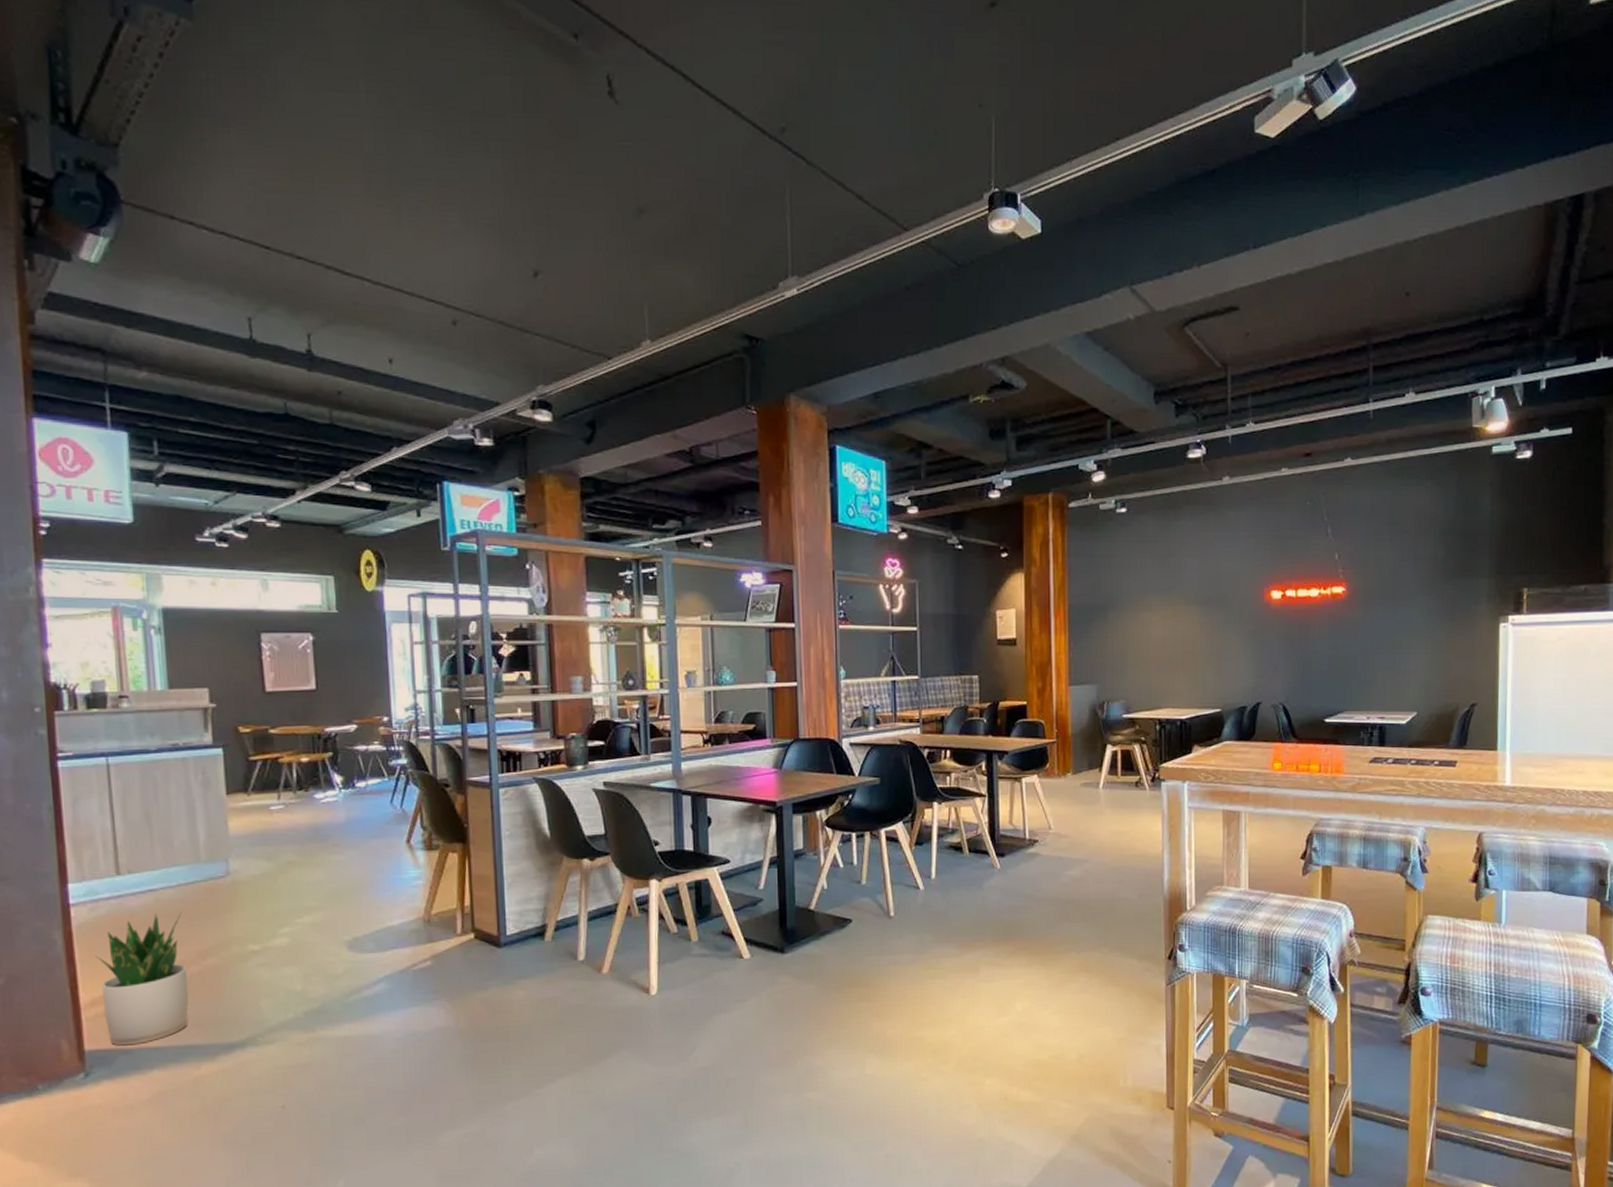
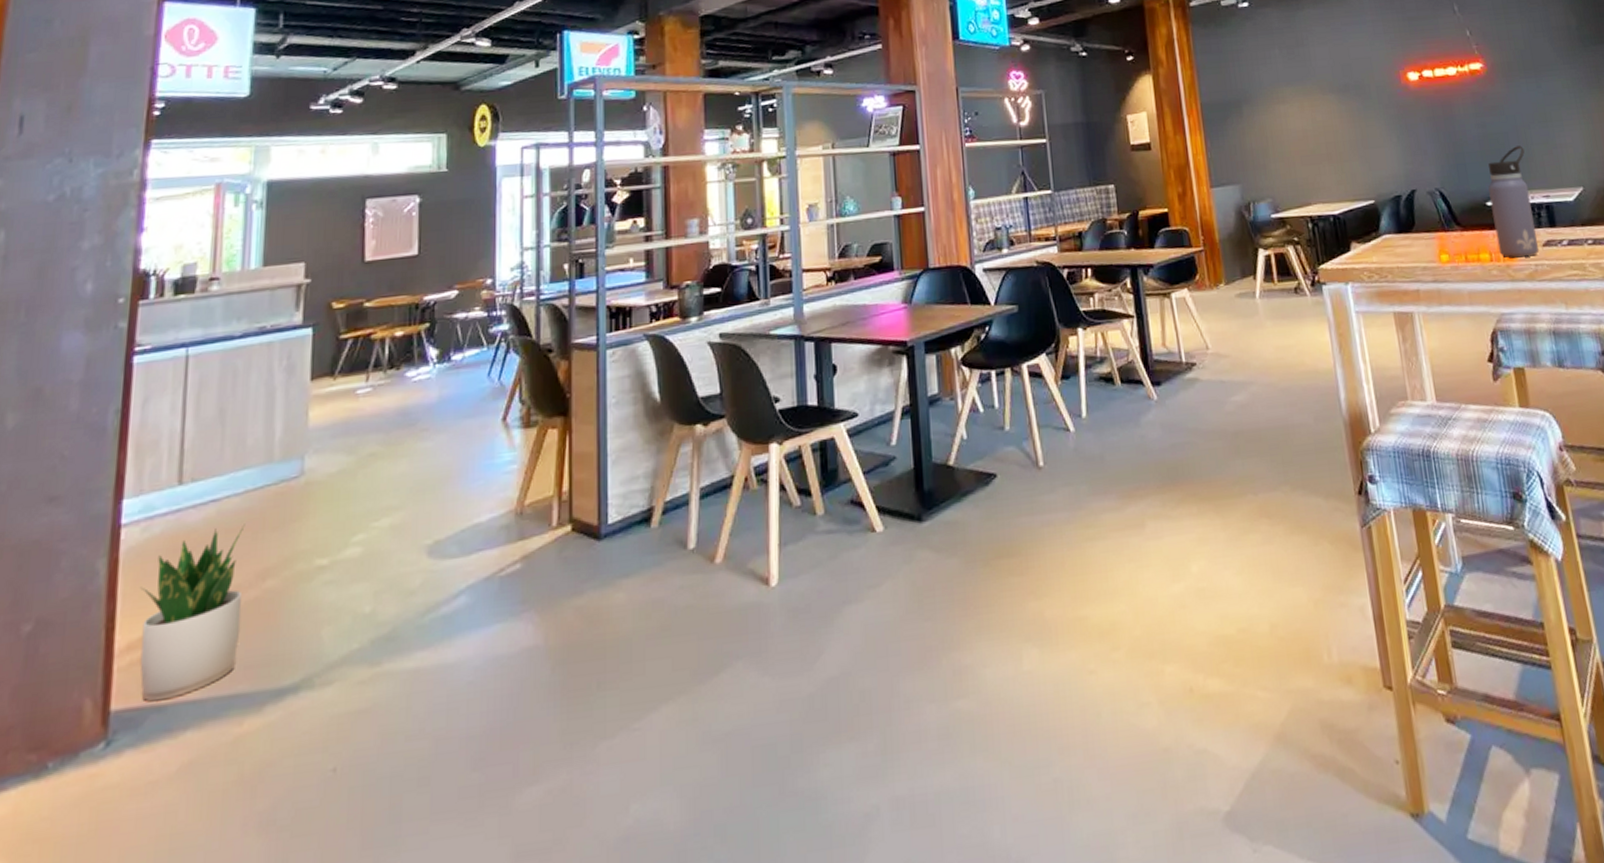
water bottle: none [1328,669,1369,771] -> present [1488,145,1540,258]

